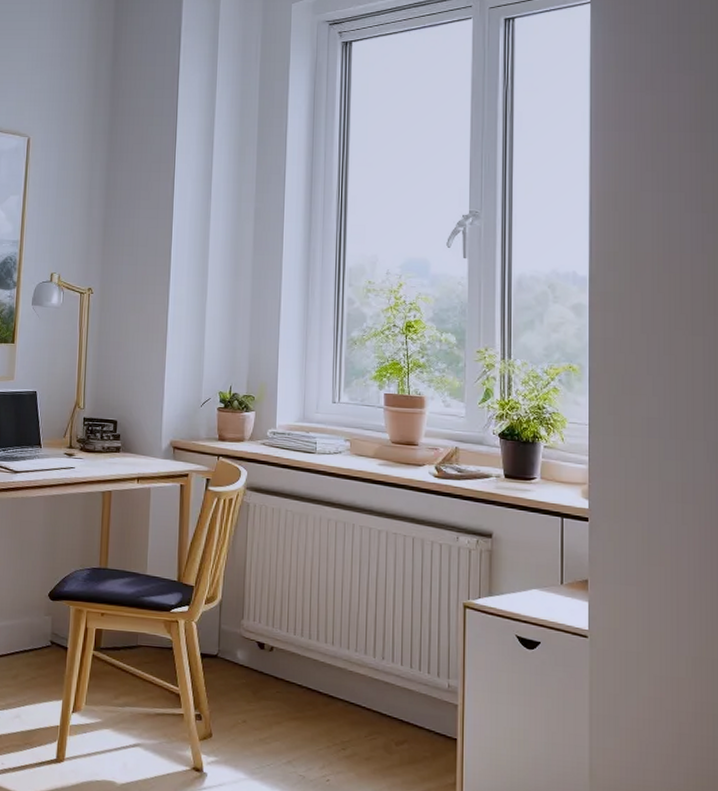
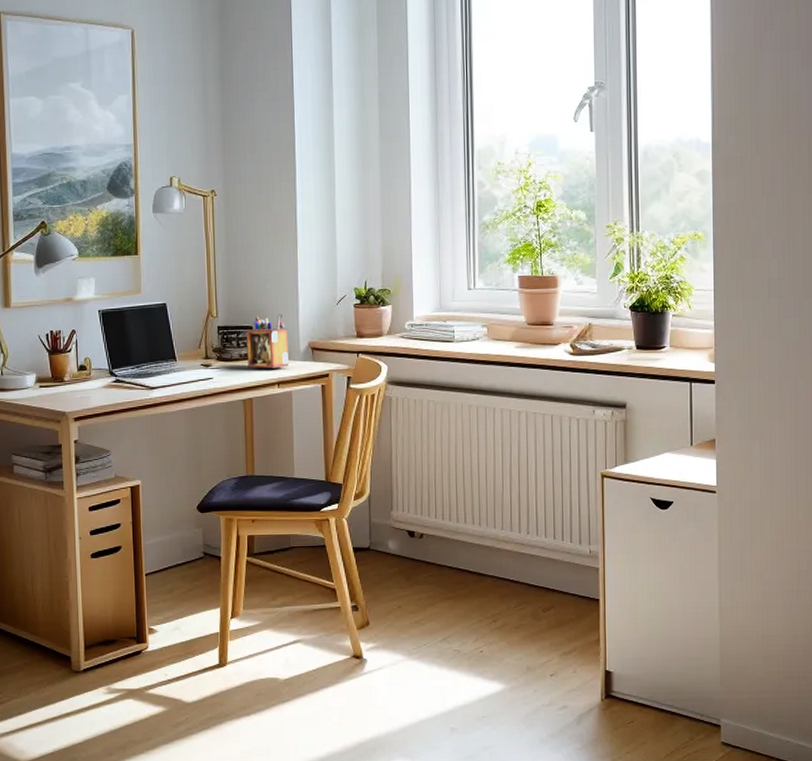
desk organizer: none [109,410,151,464] -> present [246,313,289,369]

